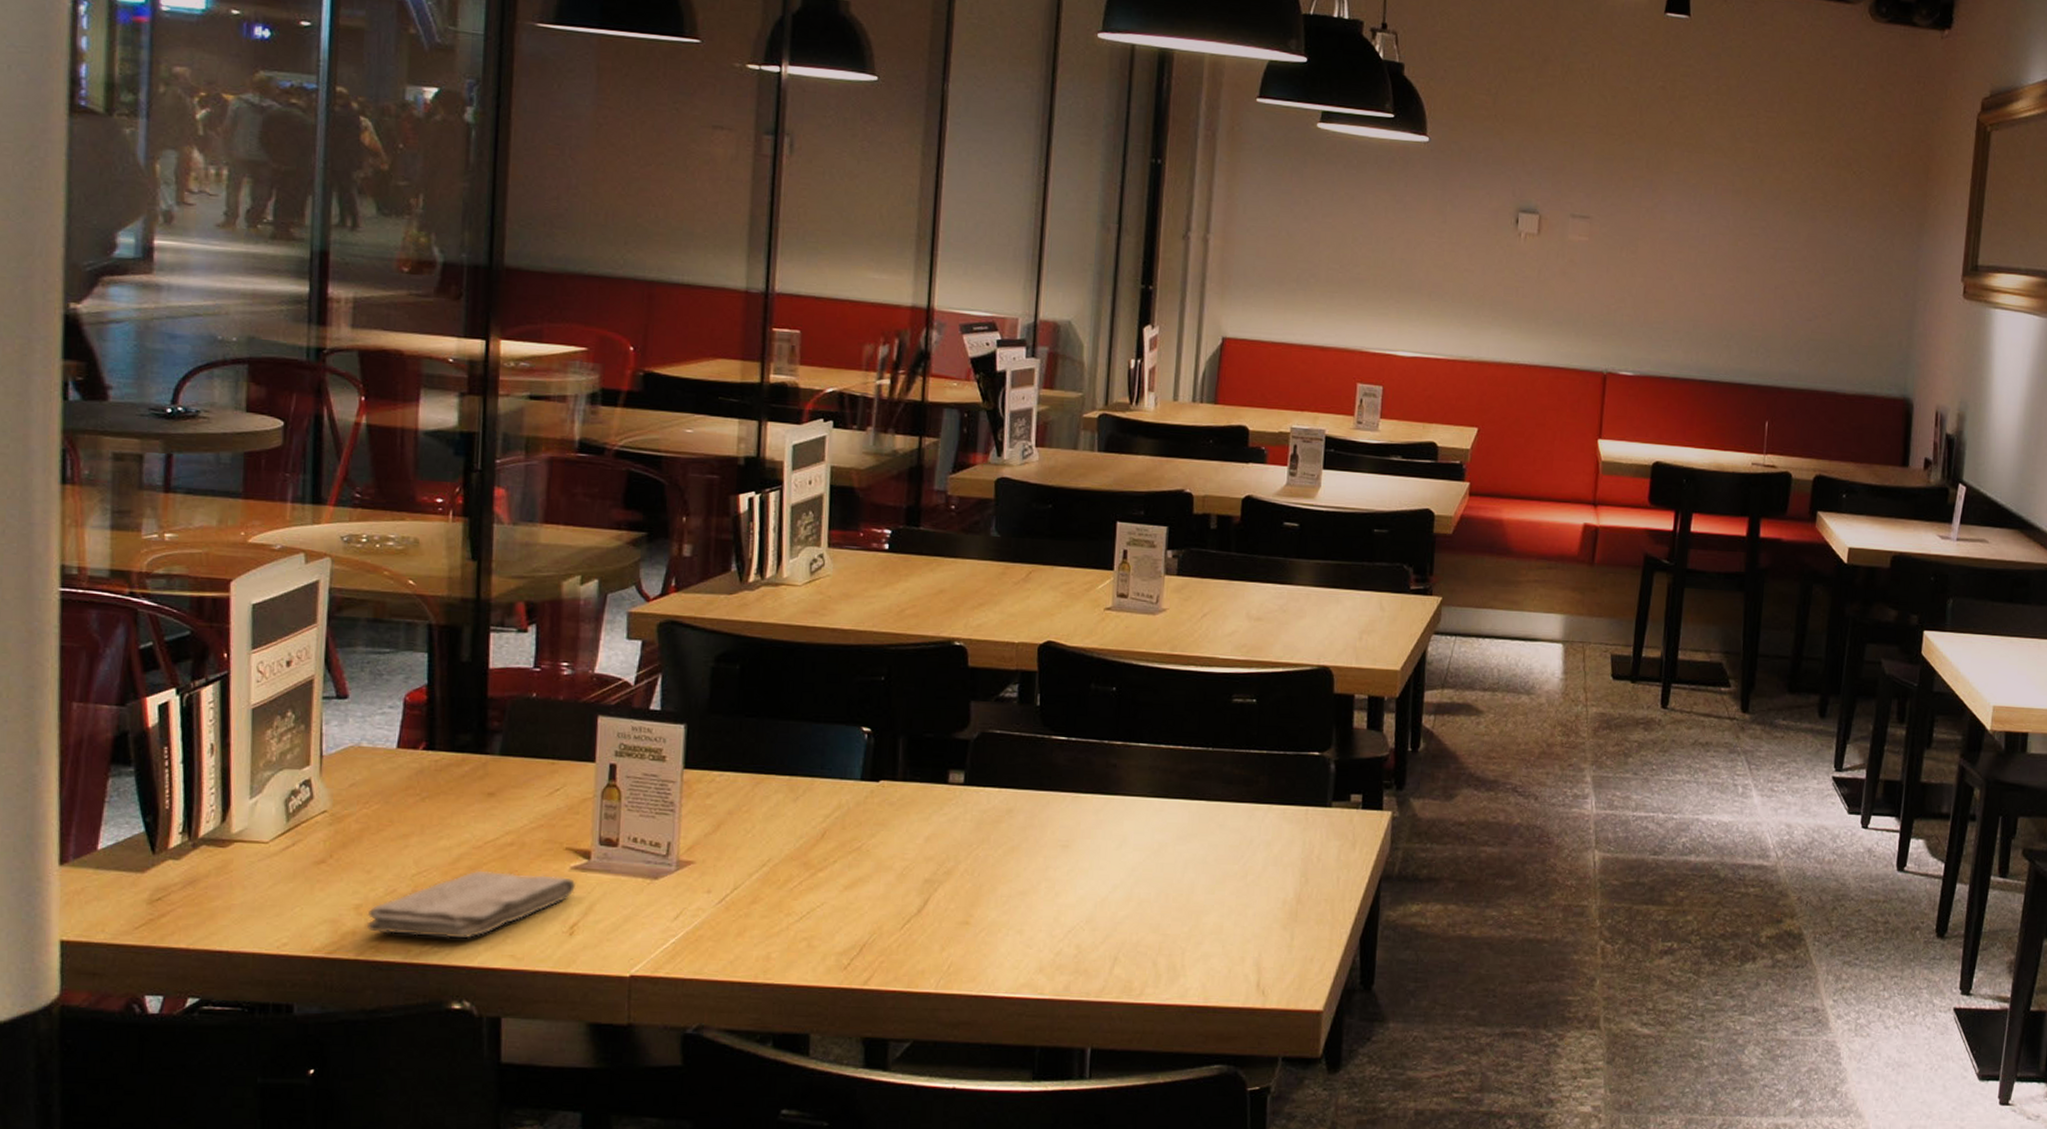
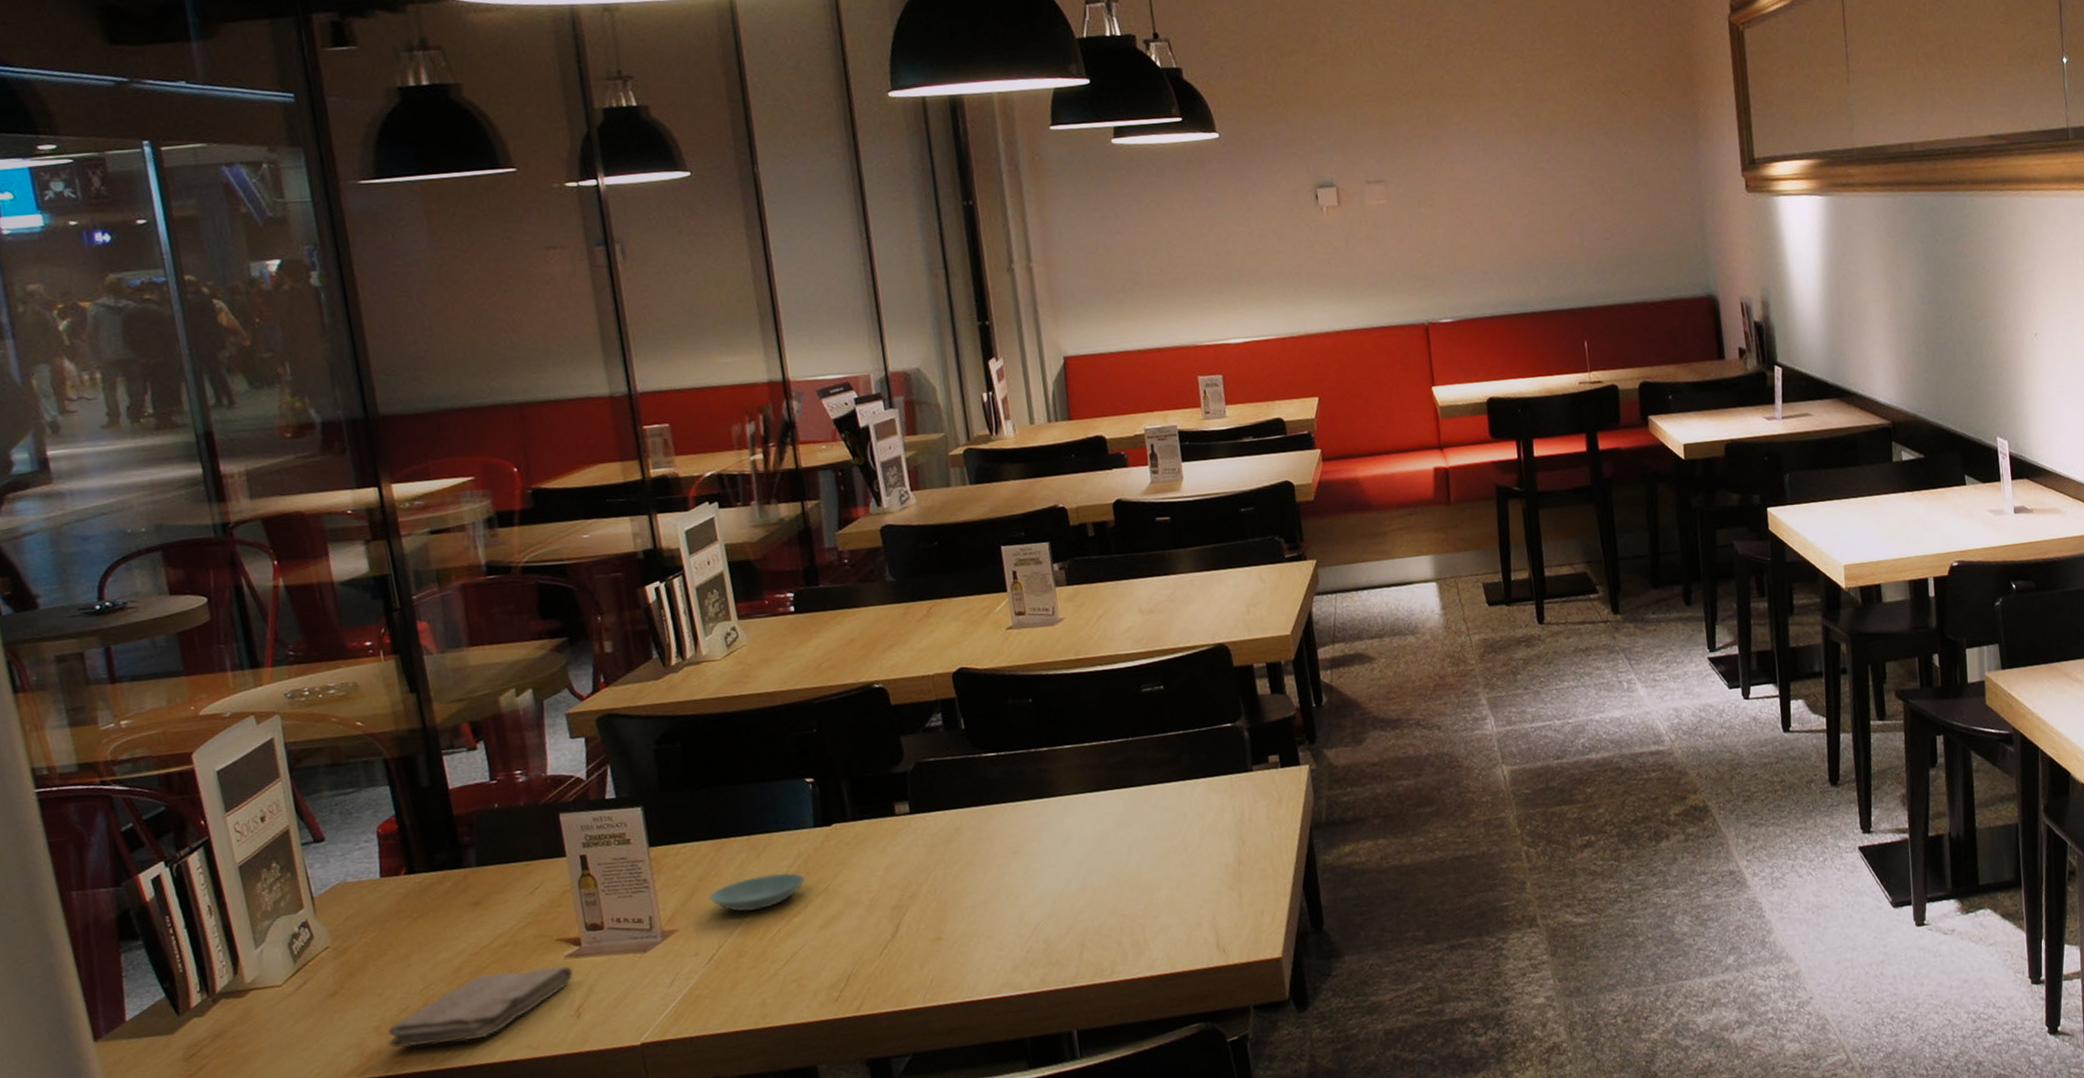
saucer: none [735,821,841,858] -> present [709,872,806,913]

